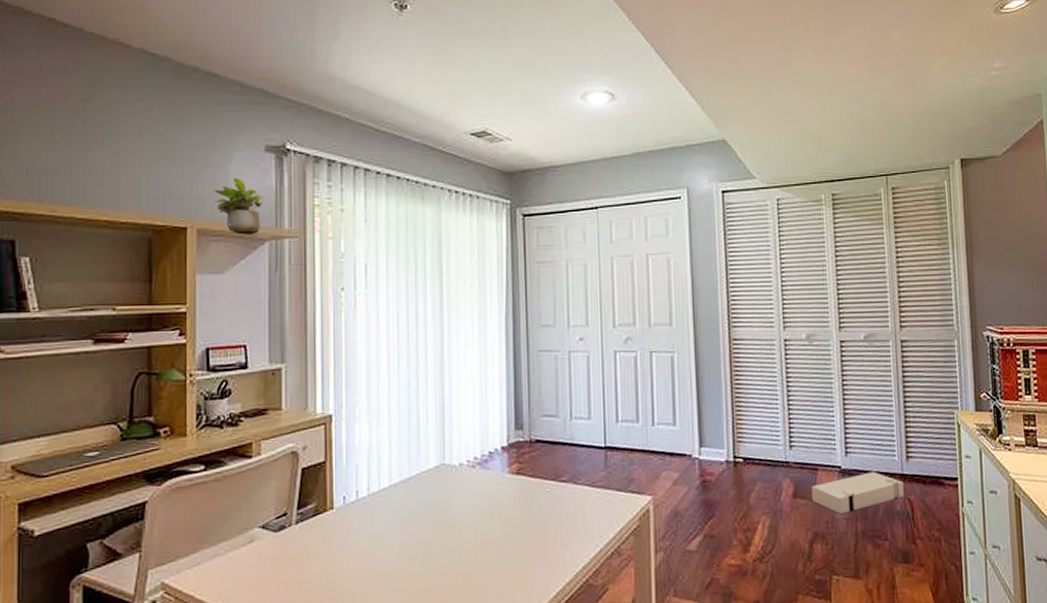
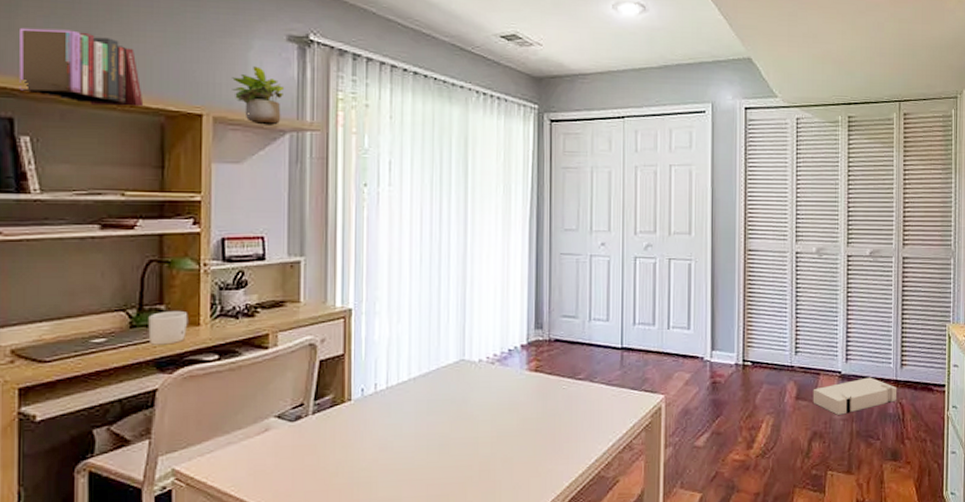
books: none [20,153,133,224] -> present [19,27,144,107]
mug: none [138,421,176,457] -> present [148,310,188,345]

